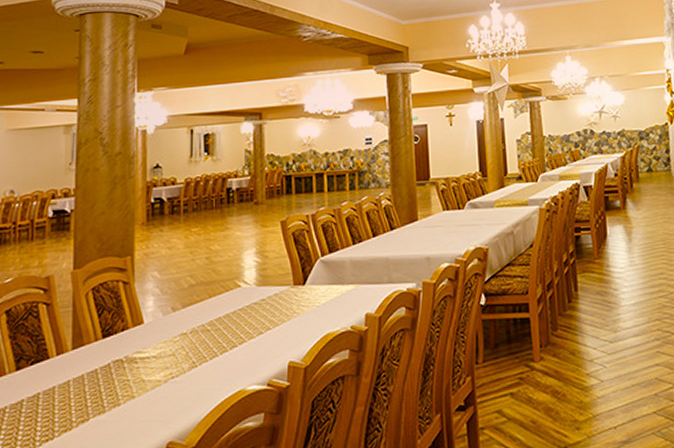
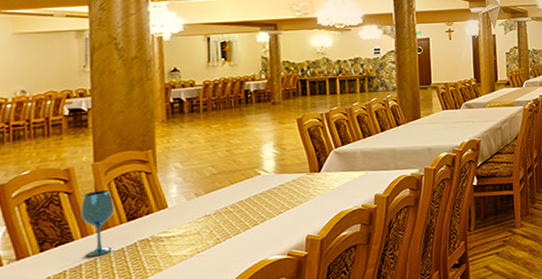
wineglass: none [57,302,90,378] -> present [81,190,114,257]

